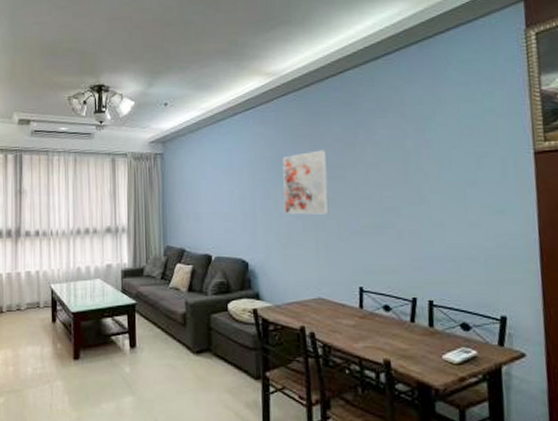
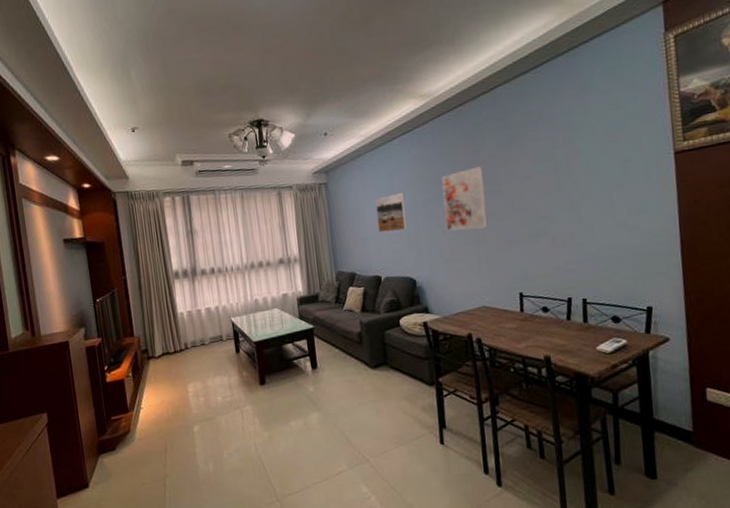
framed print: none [211,169,243,209] -> present [375,192,407,233]

